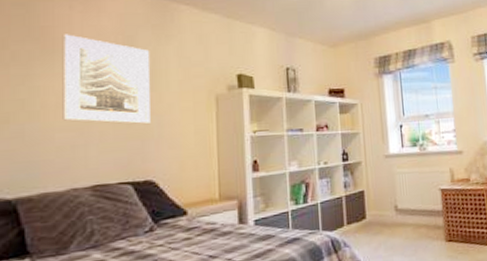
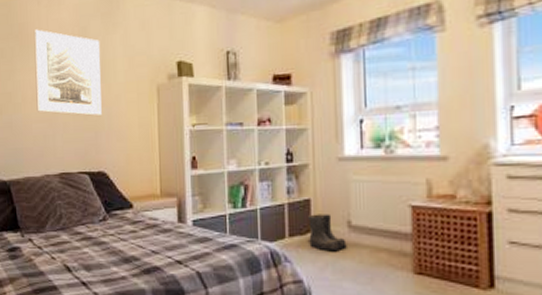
boots: none [363,201,395,233] -> present [308,214,347,252]

